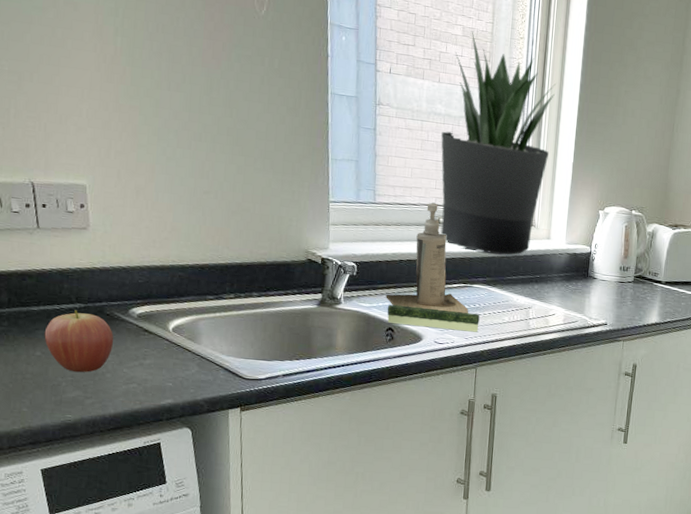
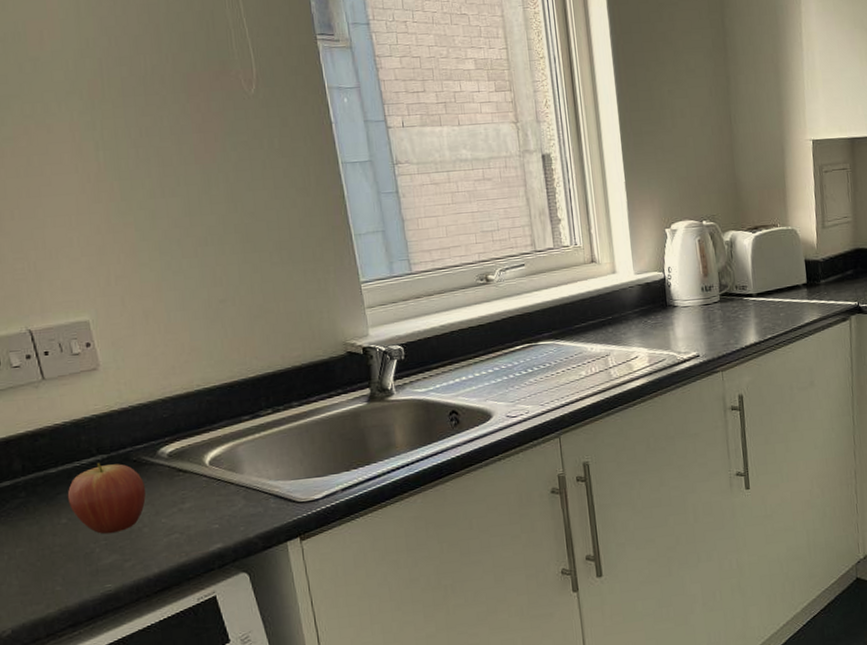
soap dispenser: present [385,202,469,314] -> none [442,259,540,385]
sponge: present [387,304,480,332] -> none [446,374,554,405]
planter: present [440,31,557,255] -> none [470,62,597,304]

